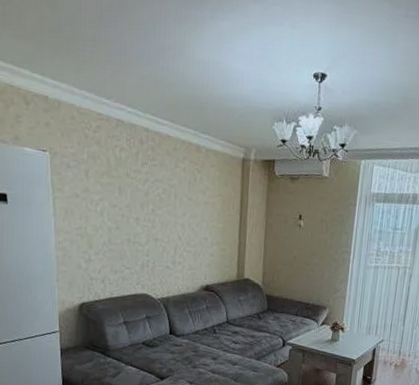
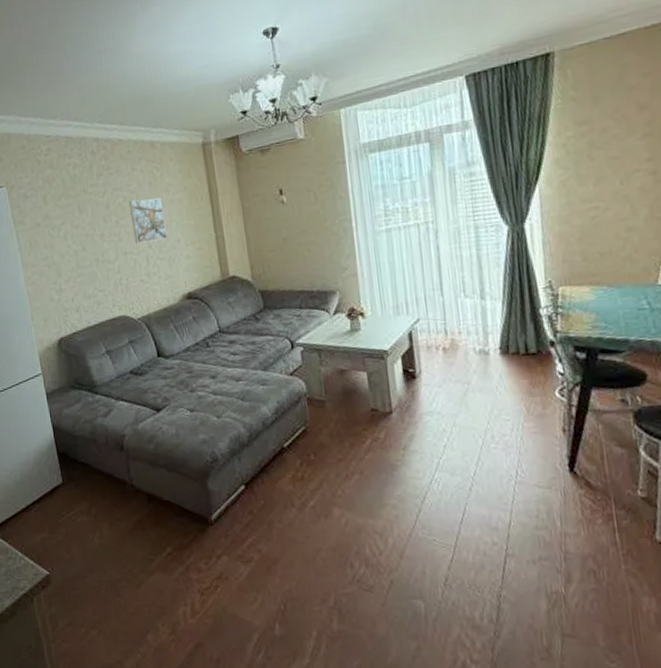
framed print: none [166,194,198,235] -> present [128,198,167,243]

